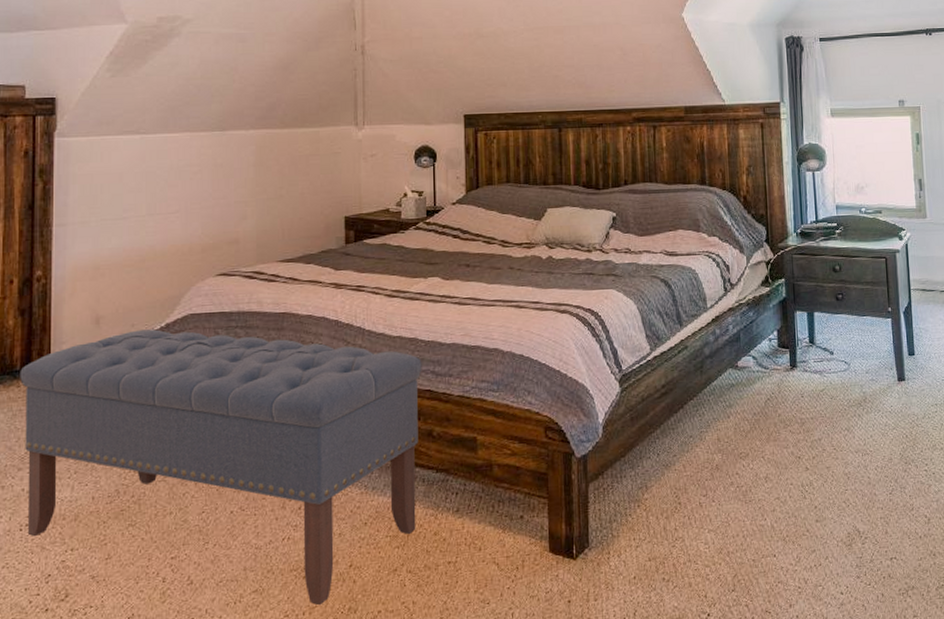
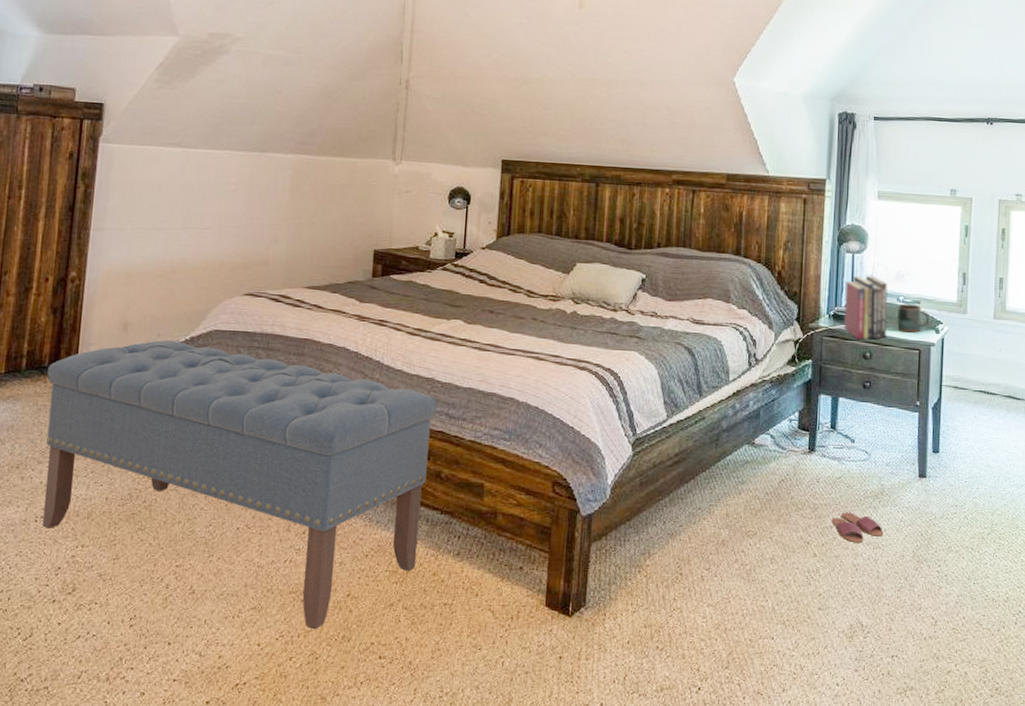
books: none [808,190,853,253] -> present [843,275,889,340]
slippers: none [819,423,871,452] -> present [831,512,884,544]
mug: none [861,214,893,242] -> present [897,303,930,333]

